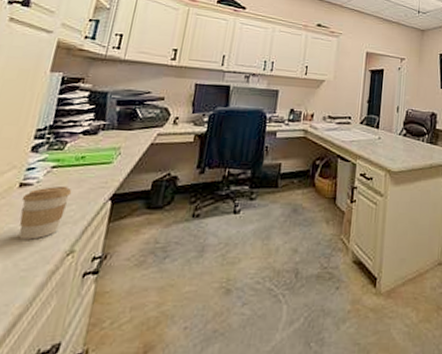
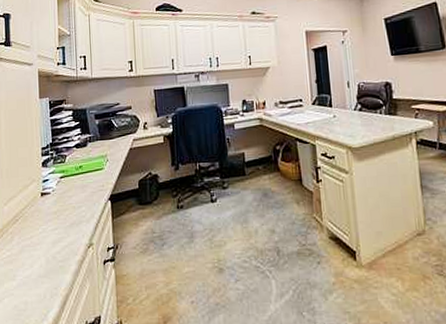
coffee cup: present [19,185,72,240] -> none [45,192,80,237]

